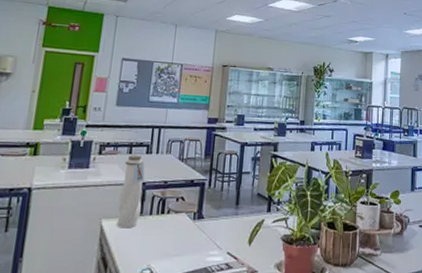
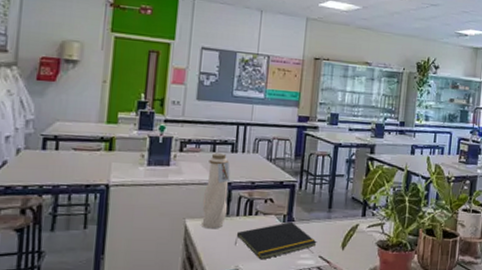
notepad: none [148,219,225,258] -> present [235,221,317,260]

